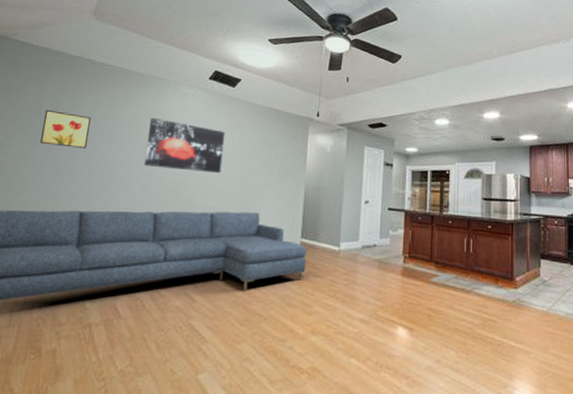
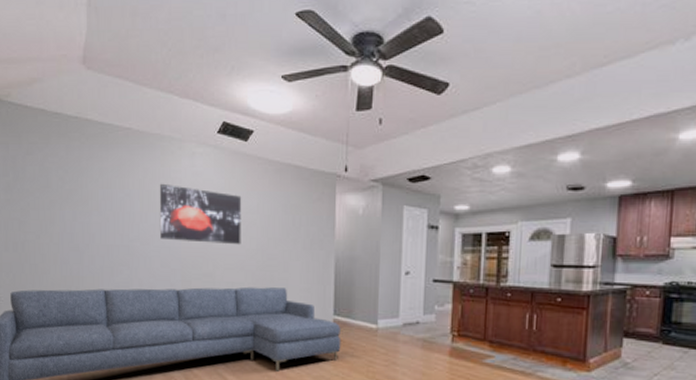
wall art: present [40,109,92,148] -> none [52,180,100,222]

